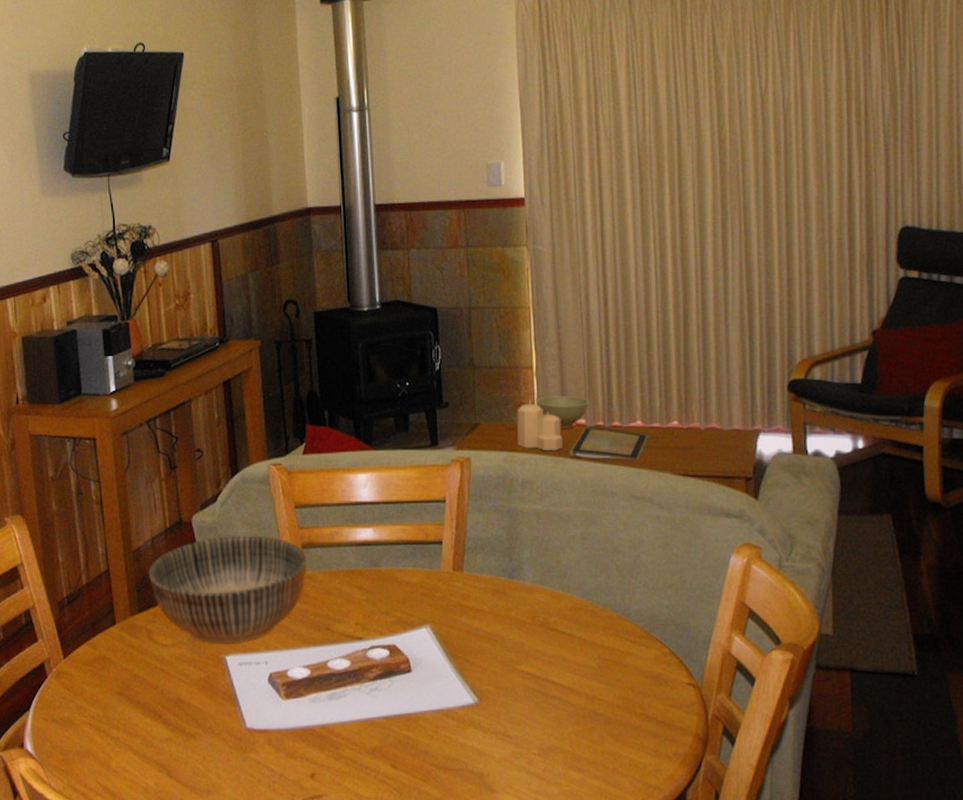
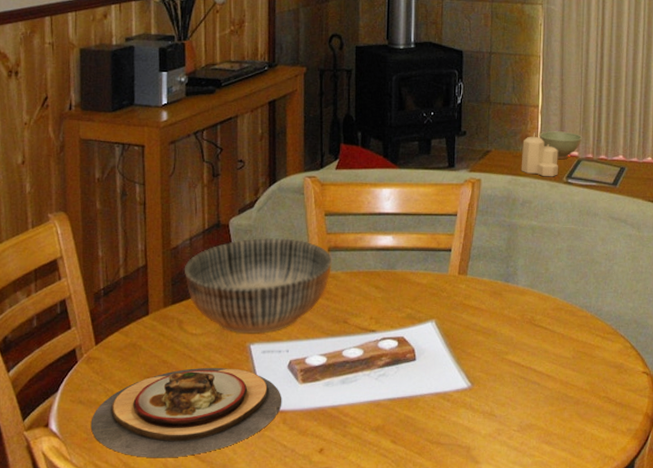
plate: none [66,682,265,782] -> present [90,368,282,458]

